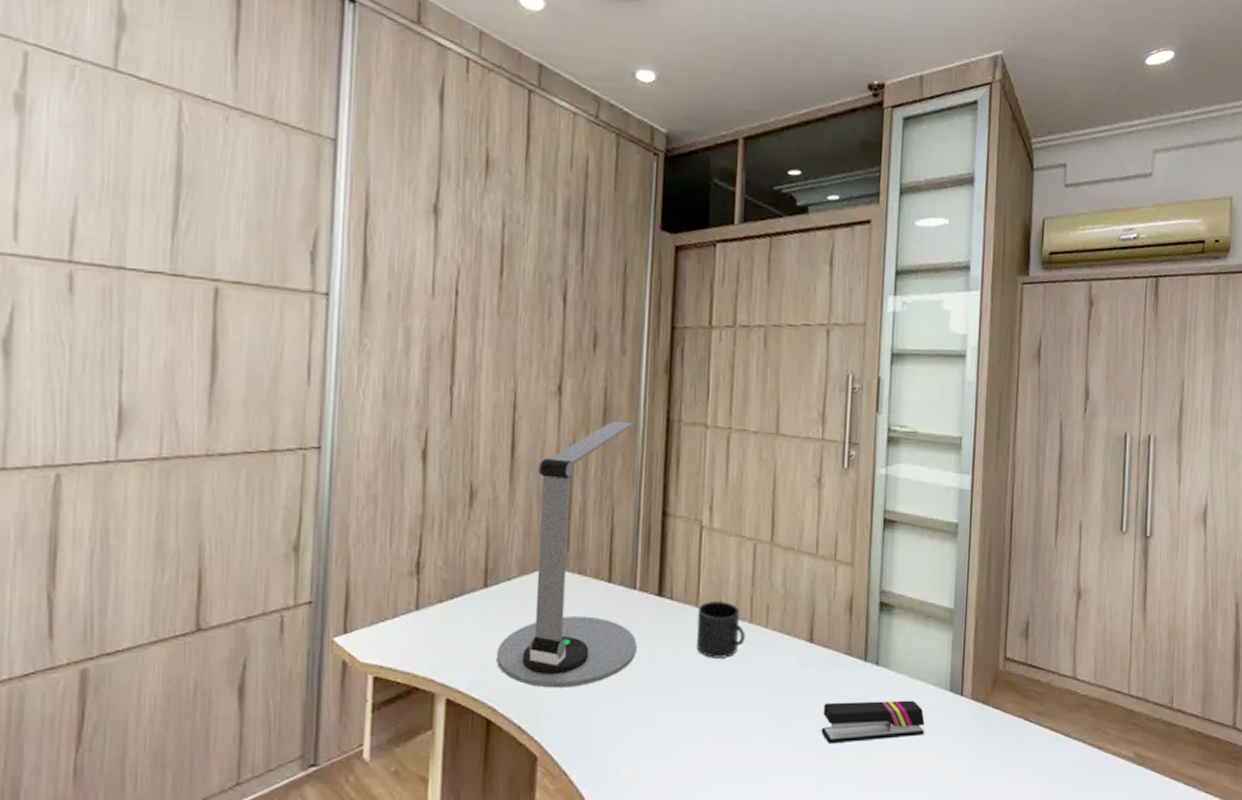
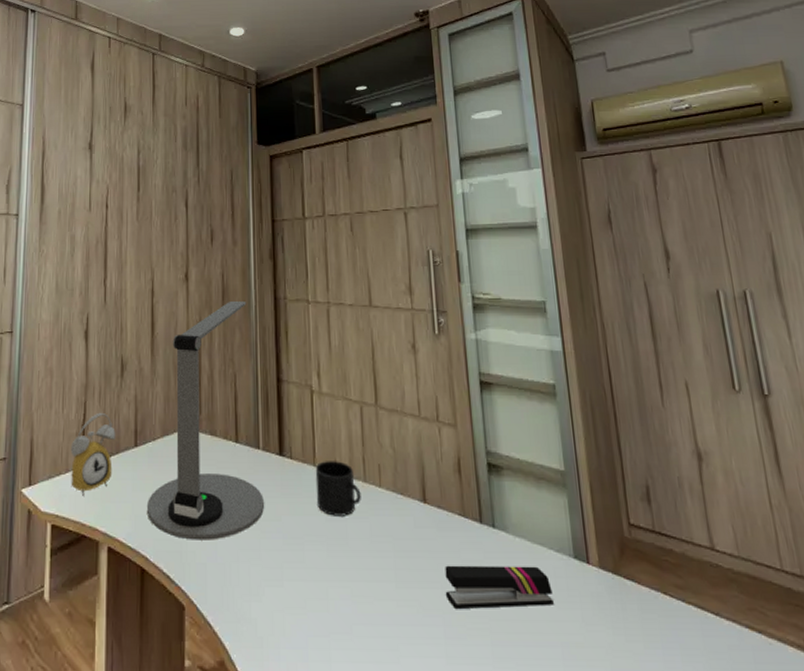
alarm clock: none [400,548,460,644] -> present [70,412,116,496]

